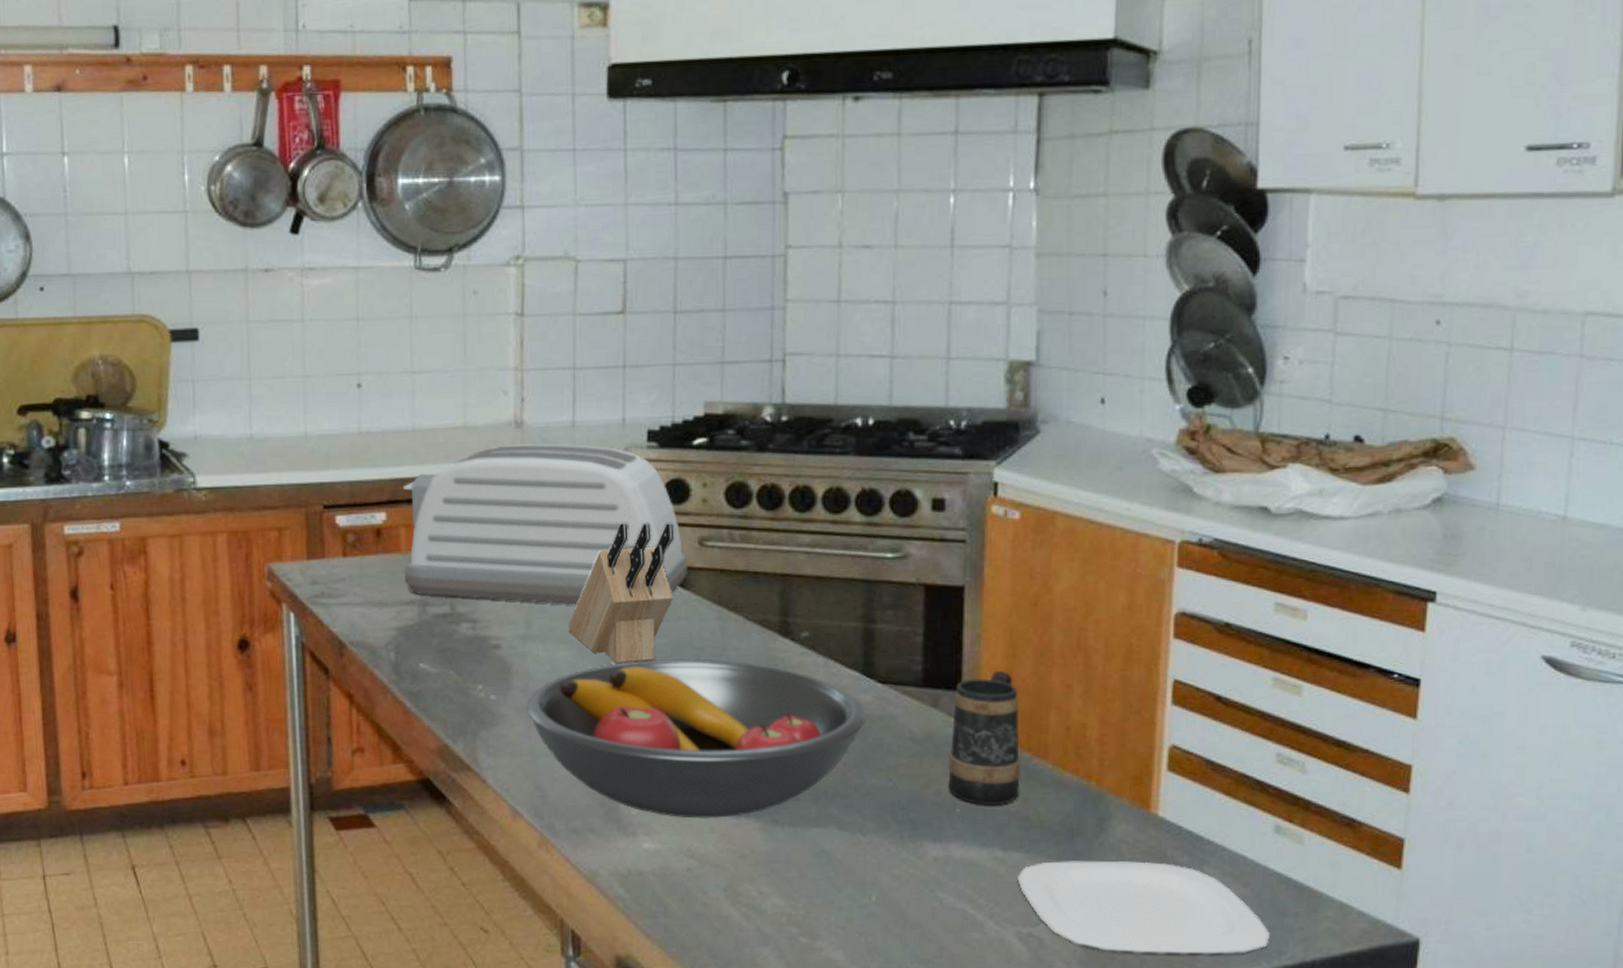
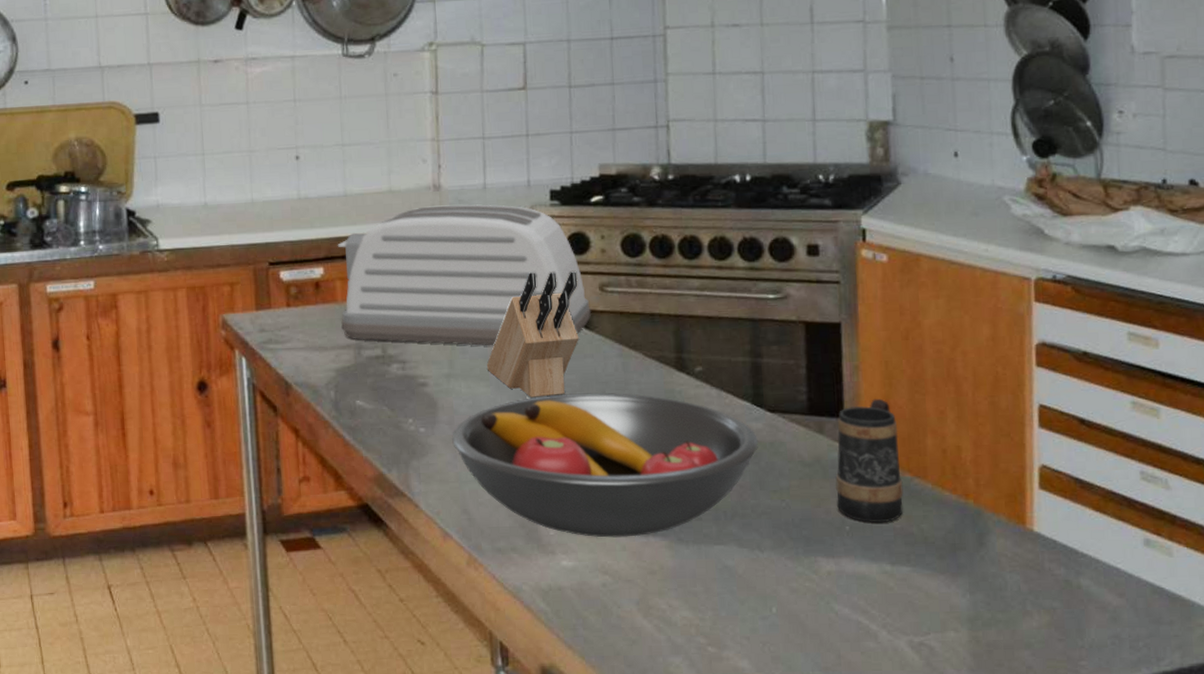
plate: present [1017,860,1270,957] -> none [906,573,1148,663]

